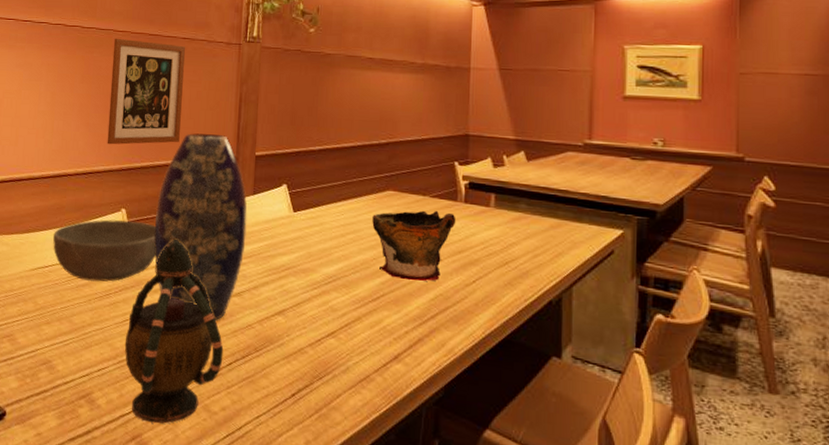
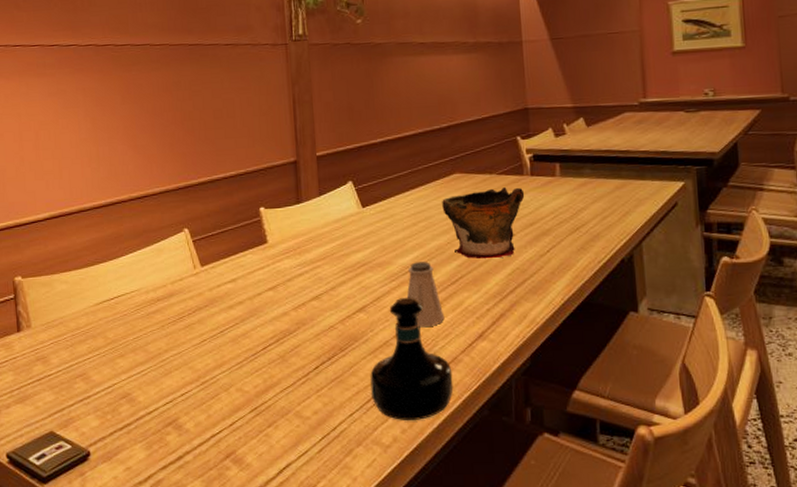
bowl: present [53,219,156,282] -> none [115,239,226,307]
wall art: present [107,38,186,145] -> none [151,52,236,165]
teapot: present [124,238,224,424] -> none [205,251,309,438]
vase: present [154,133,247,320] -> none [220,140,318,326]
tequila bottle: none [280,306,363,434] -> present [370,297,454,420]
saltshaker: none [326,273,362,341] -> present [406,262,445,328]

